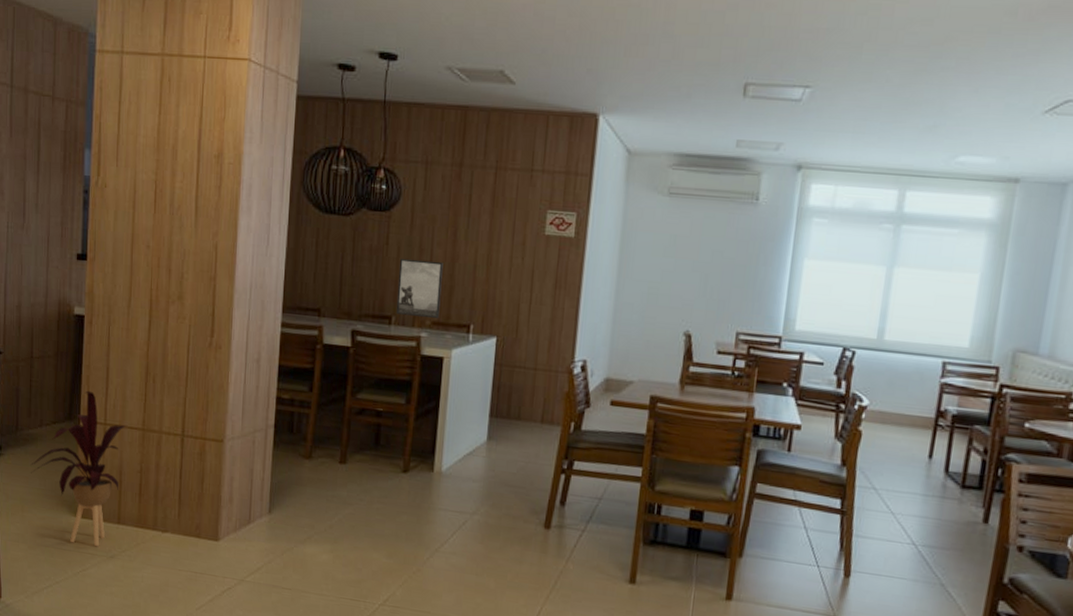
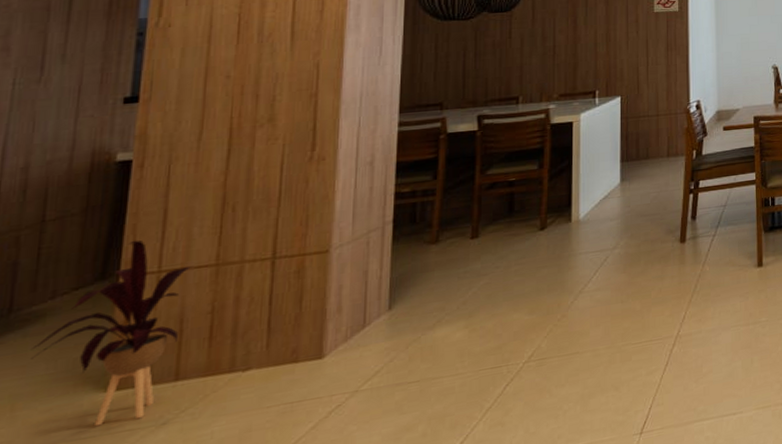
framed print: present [396,258,443,318] -> none [523,45,566,94]

